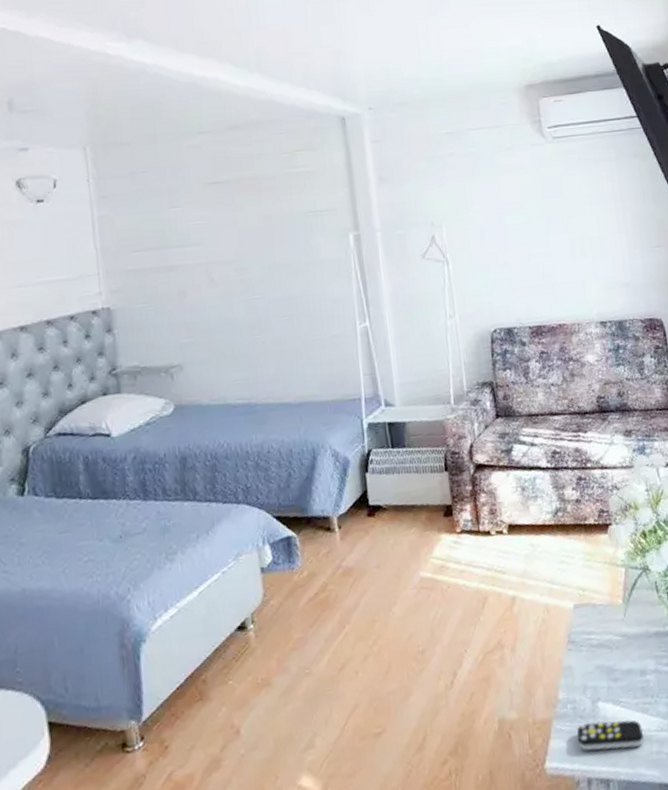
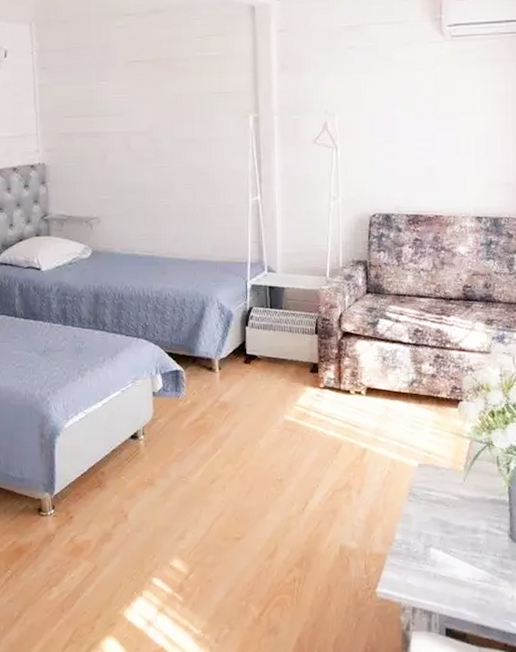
remote control: present [577,719,644,751] -> none [407,562,467,590]

